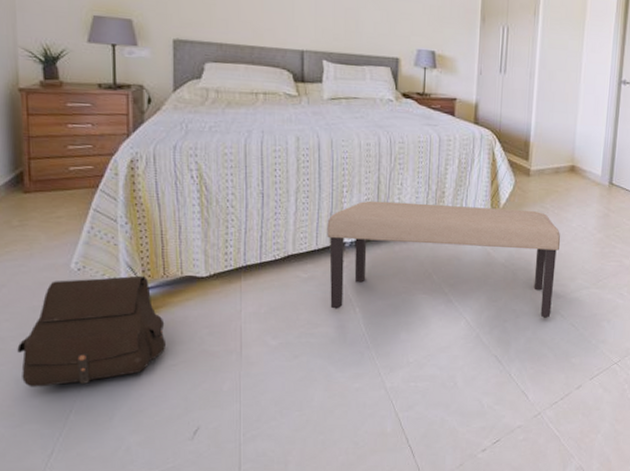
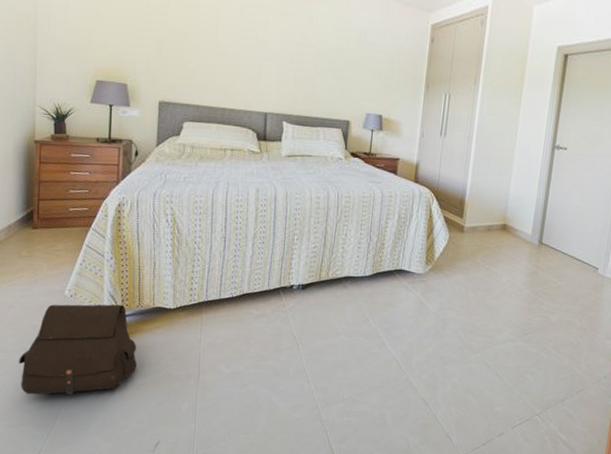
bench: present [327,200,561,318] -> none [277,248,490,367]

